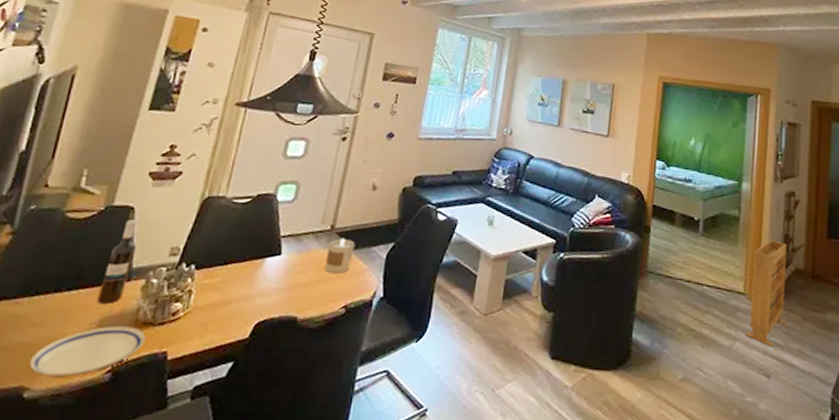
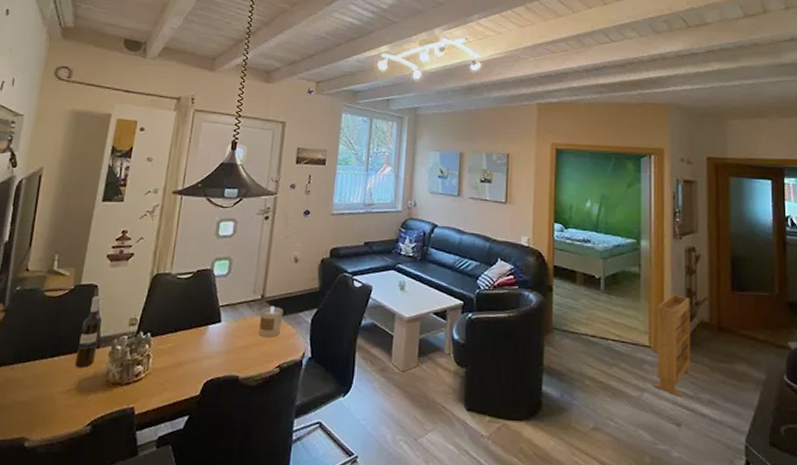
plate: present [29,325,146,379] -> none [27,386,116,431]

